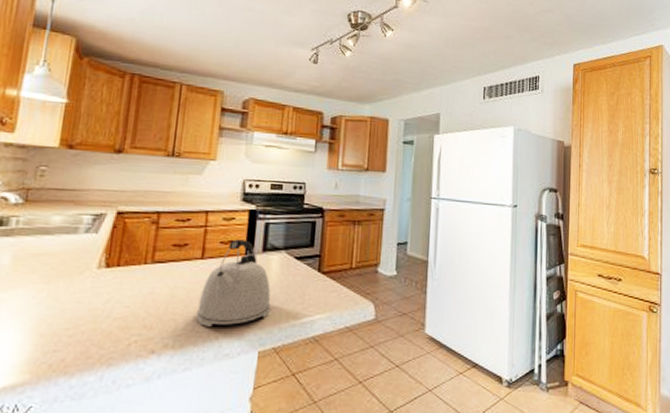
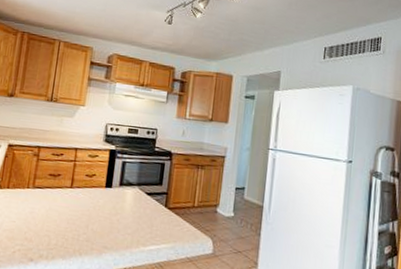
kettle: present [197,239,271,327] -> none [65,173,125,245]

